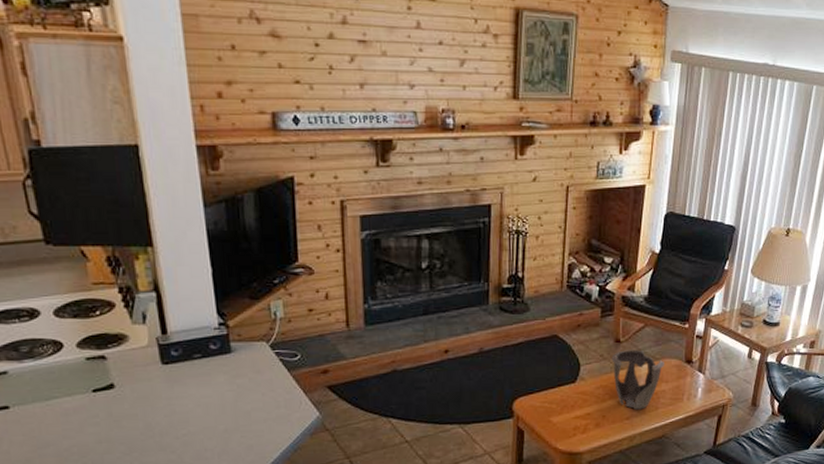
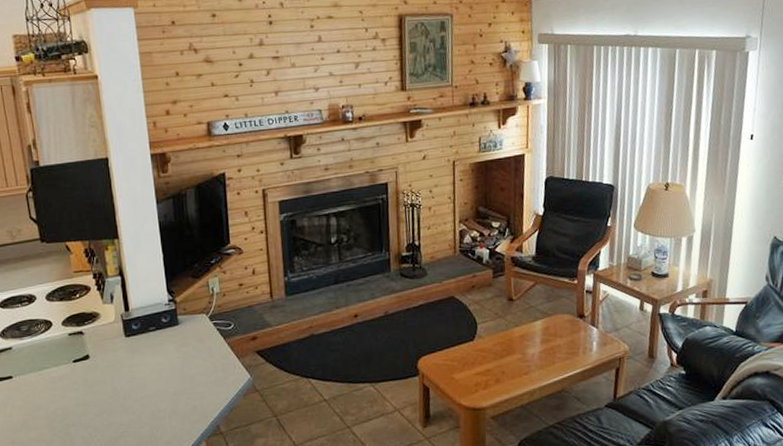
decorative bowl: present [611,349,664,410] -> none [506,306,557,365]

